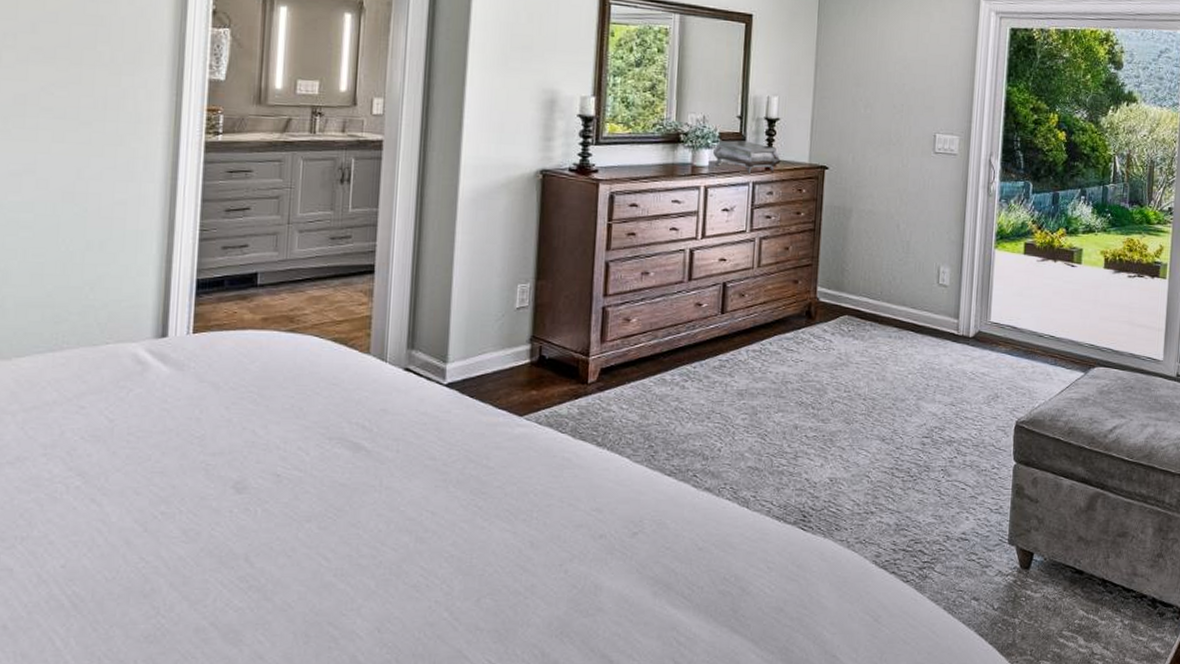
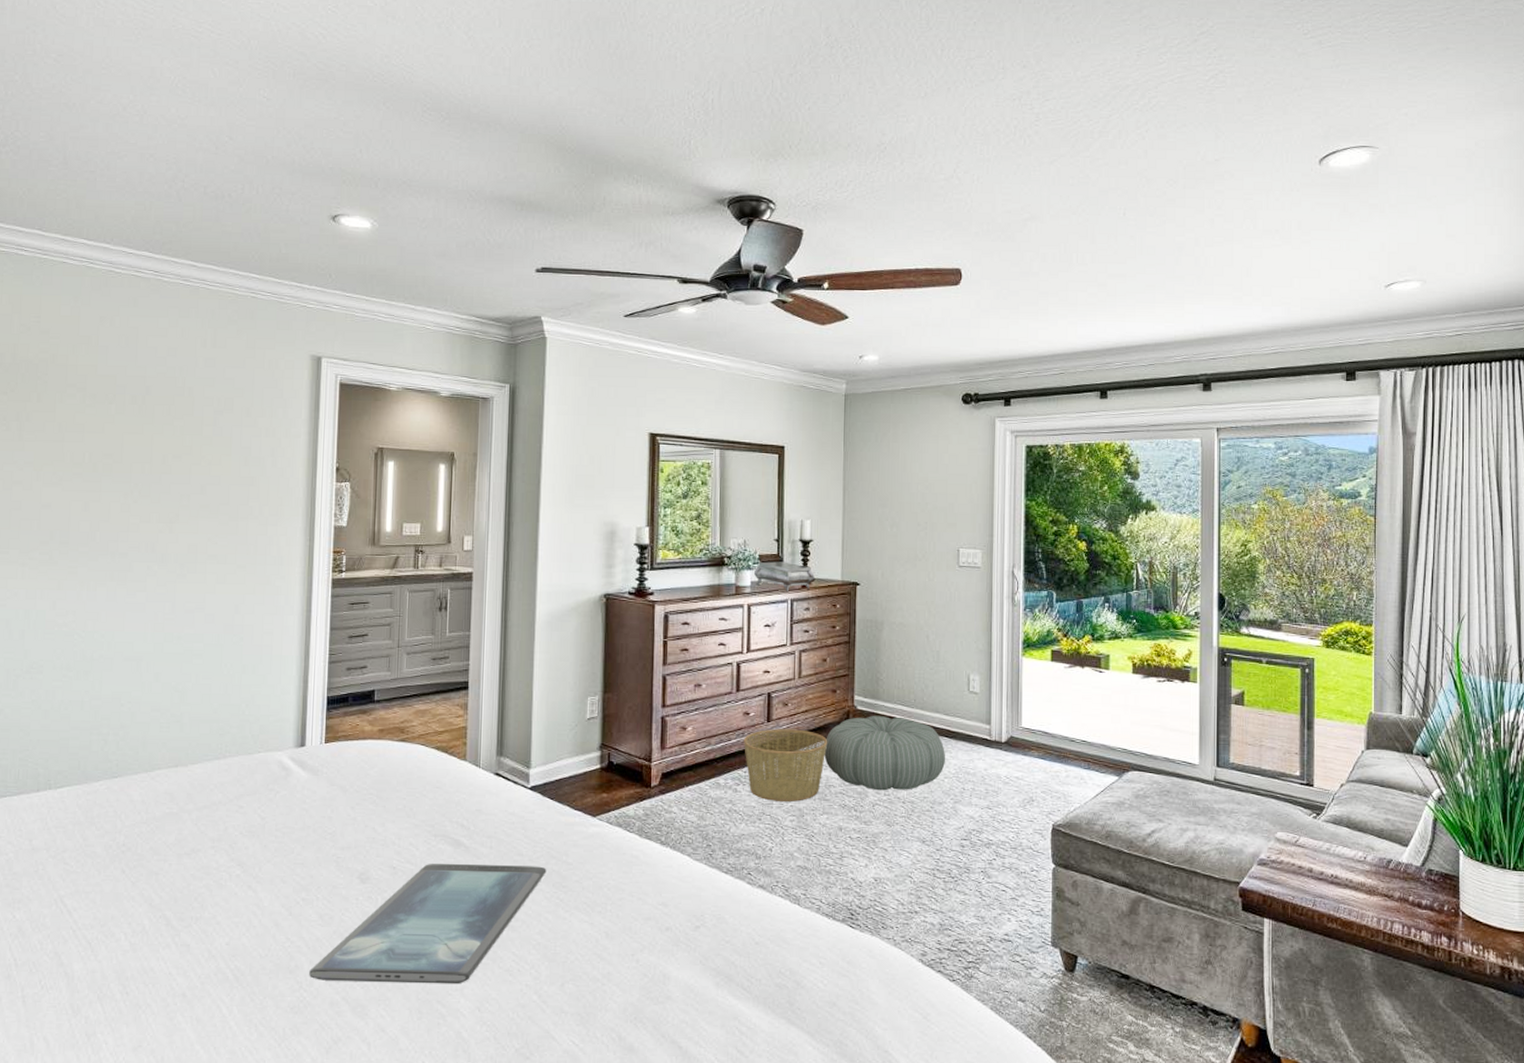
tablet: none [169,469,463,605] -> present [309,863,547,984]
basket: none [693,321,787,399] -> present [743,729,828,802]
pouf: none [782,308,911,387] -> present [824,716,945,791]

